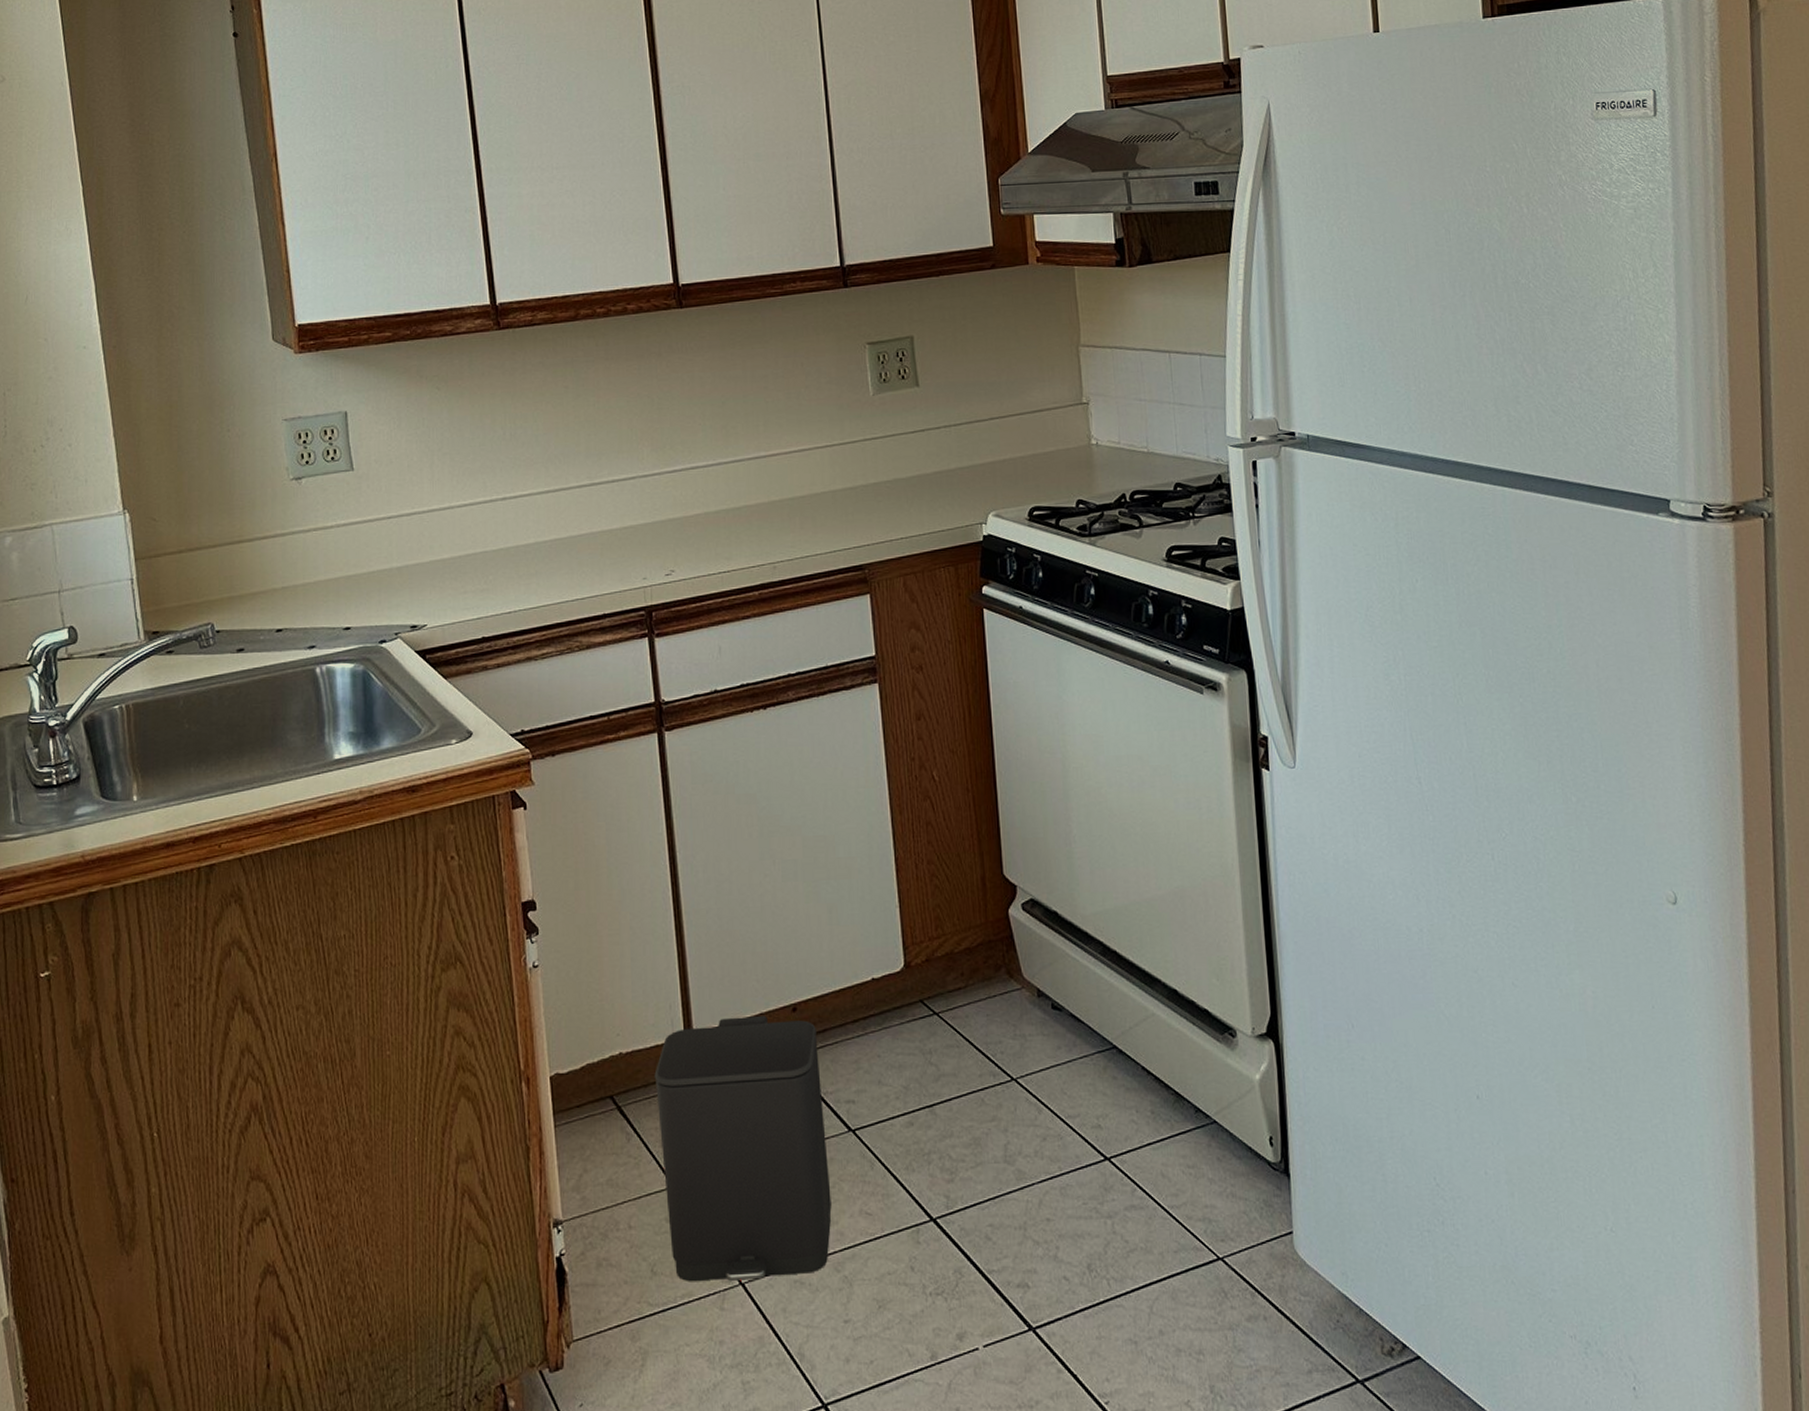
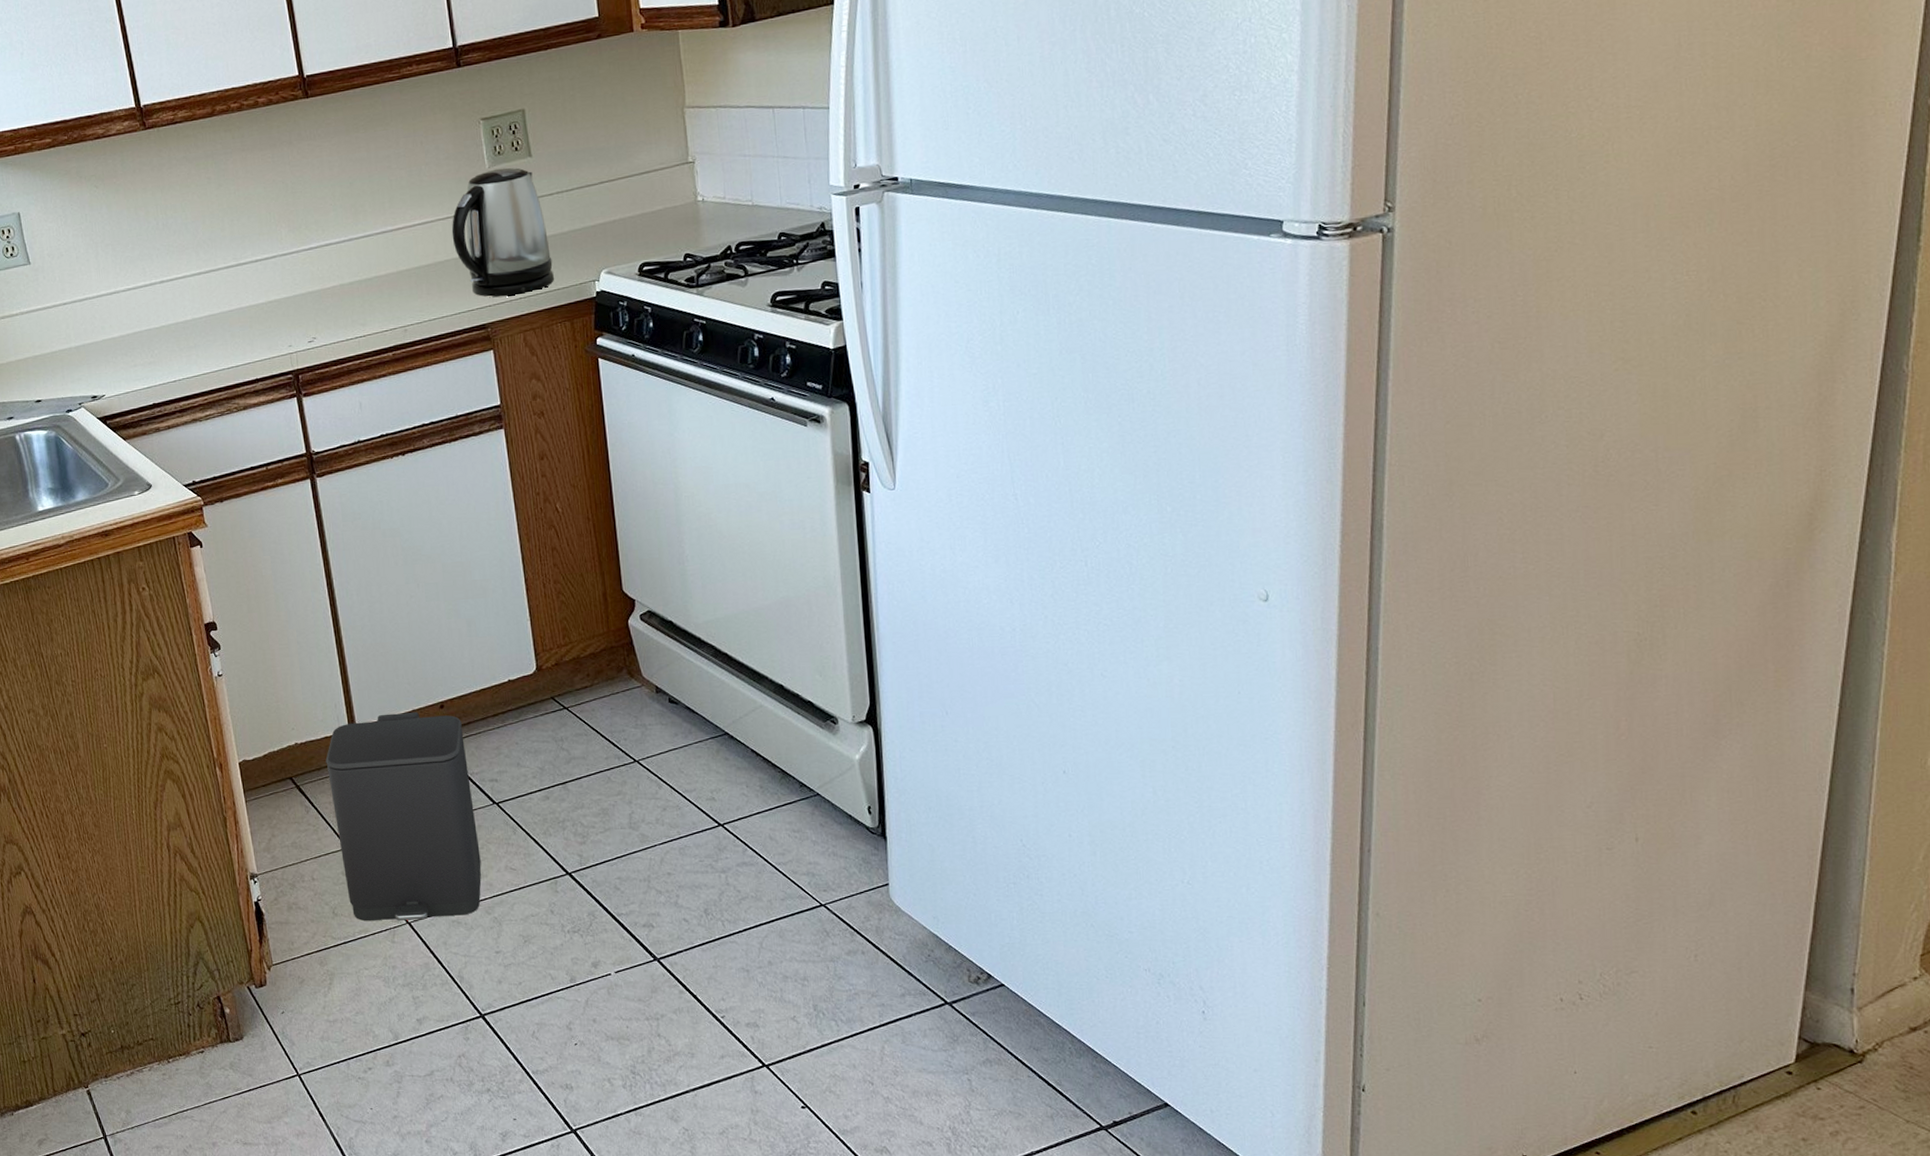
kettle: none [830,396,938,536] -> present [451,167,554,297]

